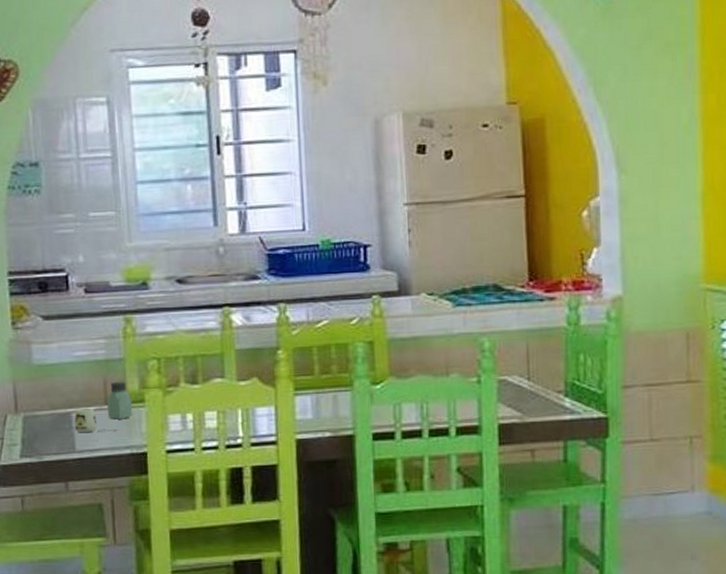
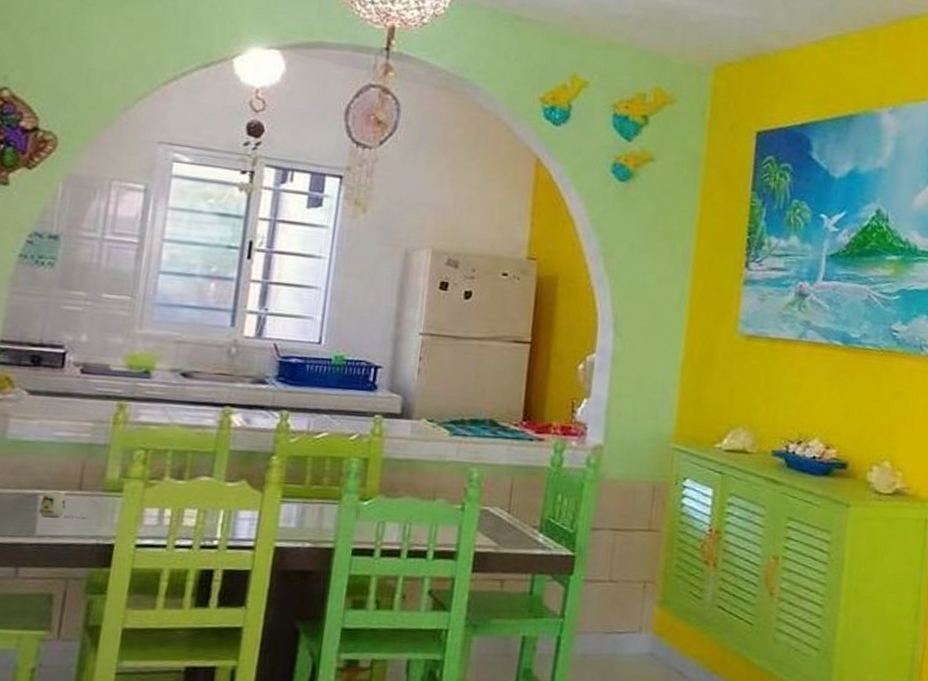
saltshaker: present [107,381,132,420] -> none [79,467,109,508]

